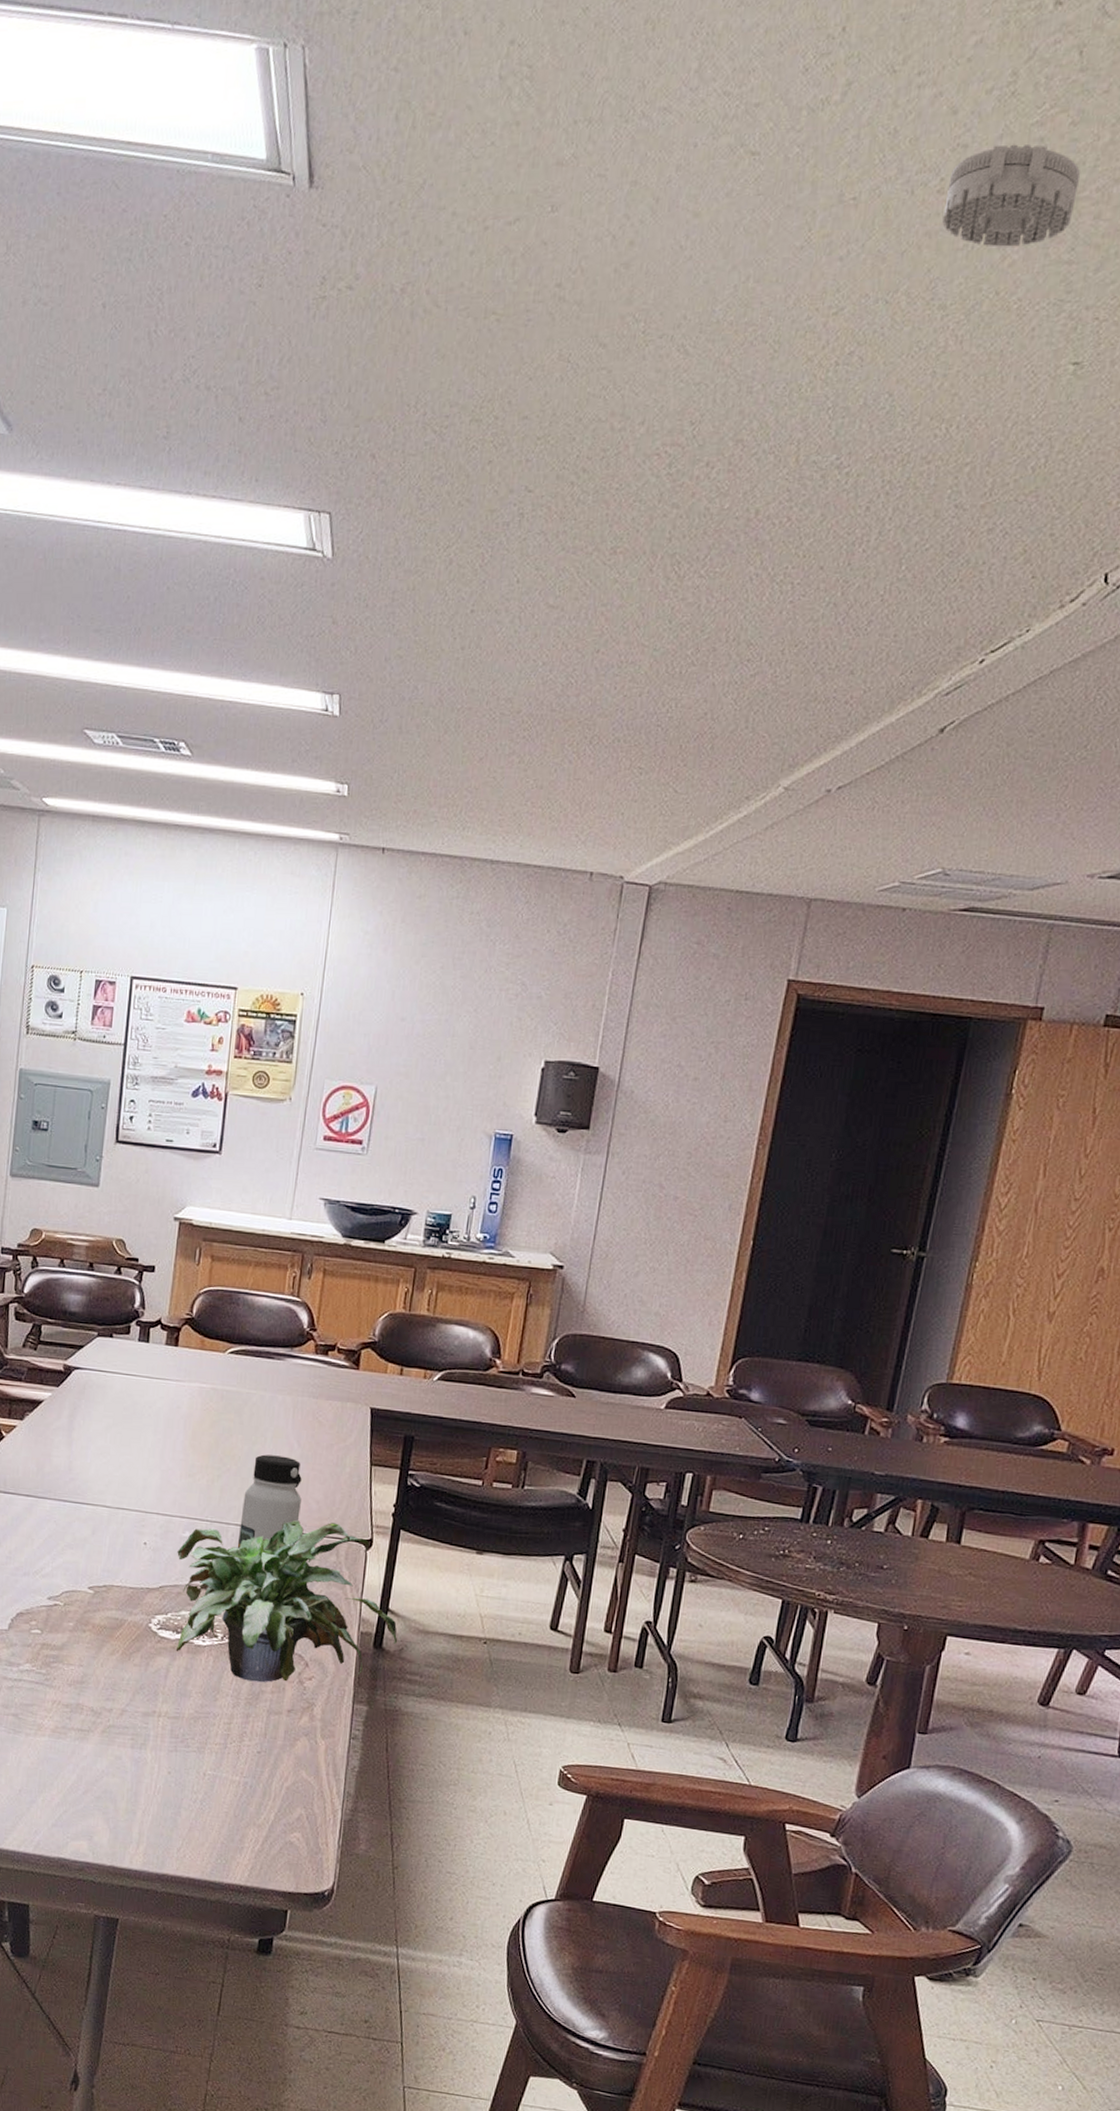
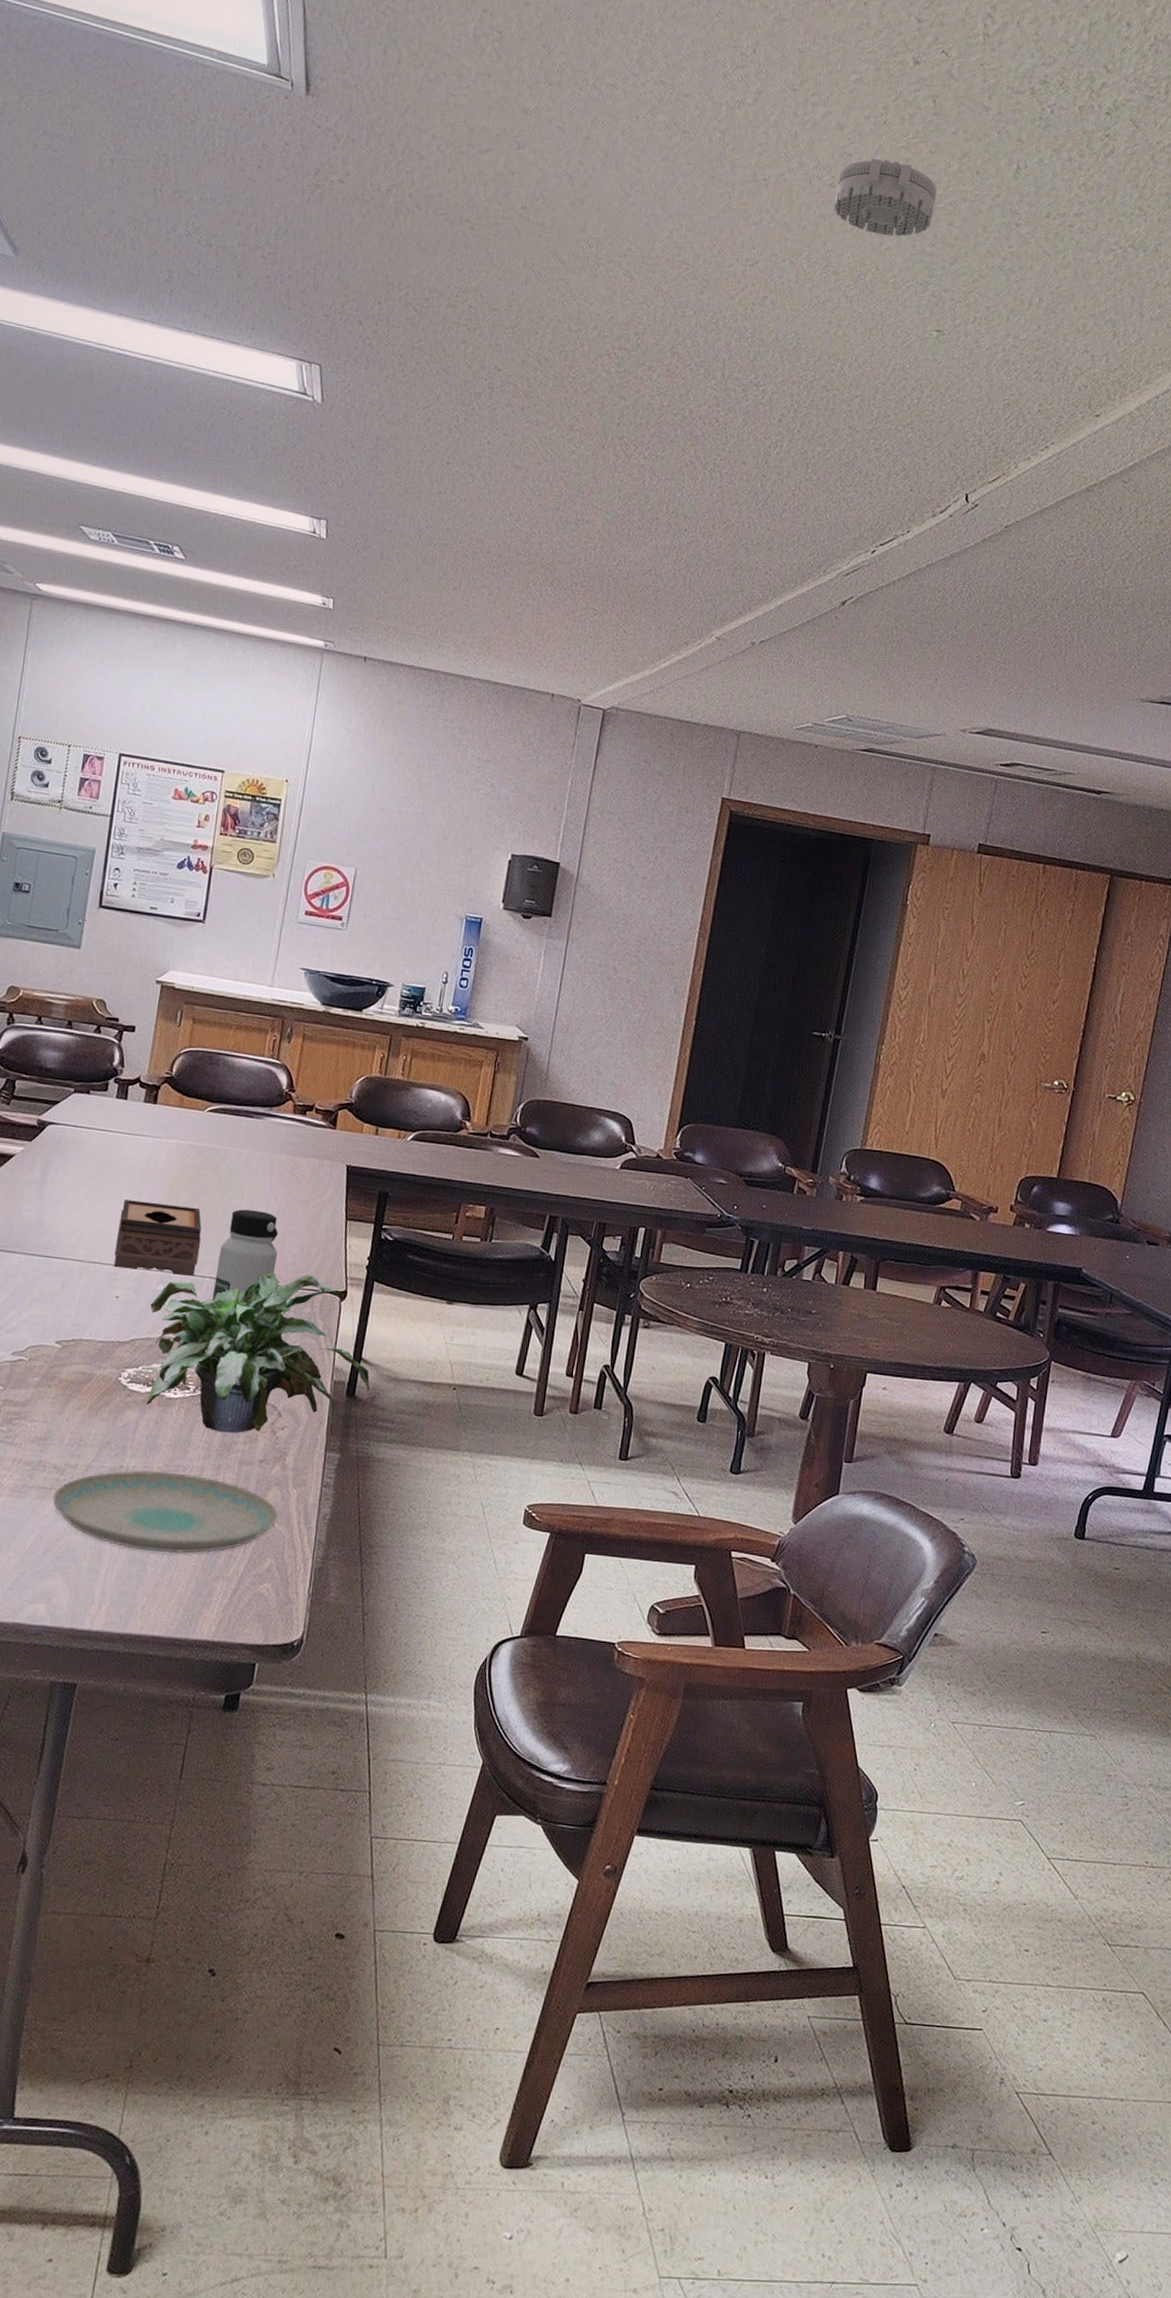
plate: none [89,1716,307,1800] -> present [52,1470,279,1554]
tissue box: none [141,1445,226,1523] -> present [114,1199,202,1276]

